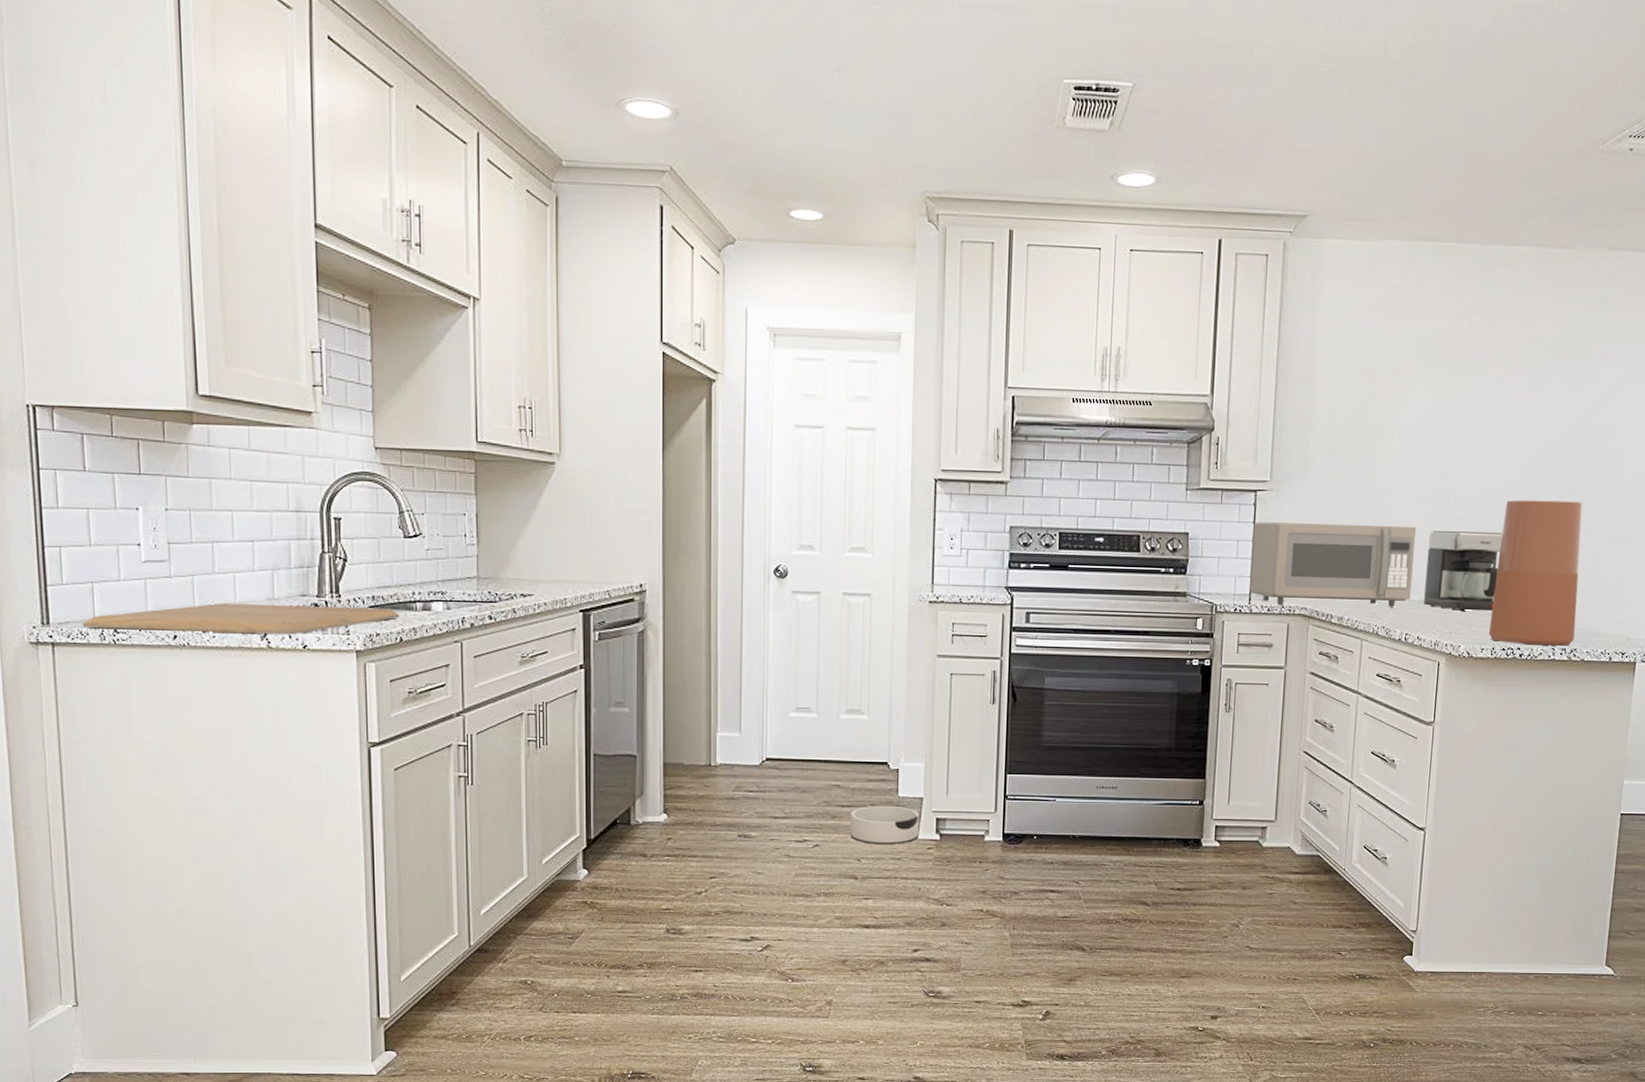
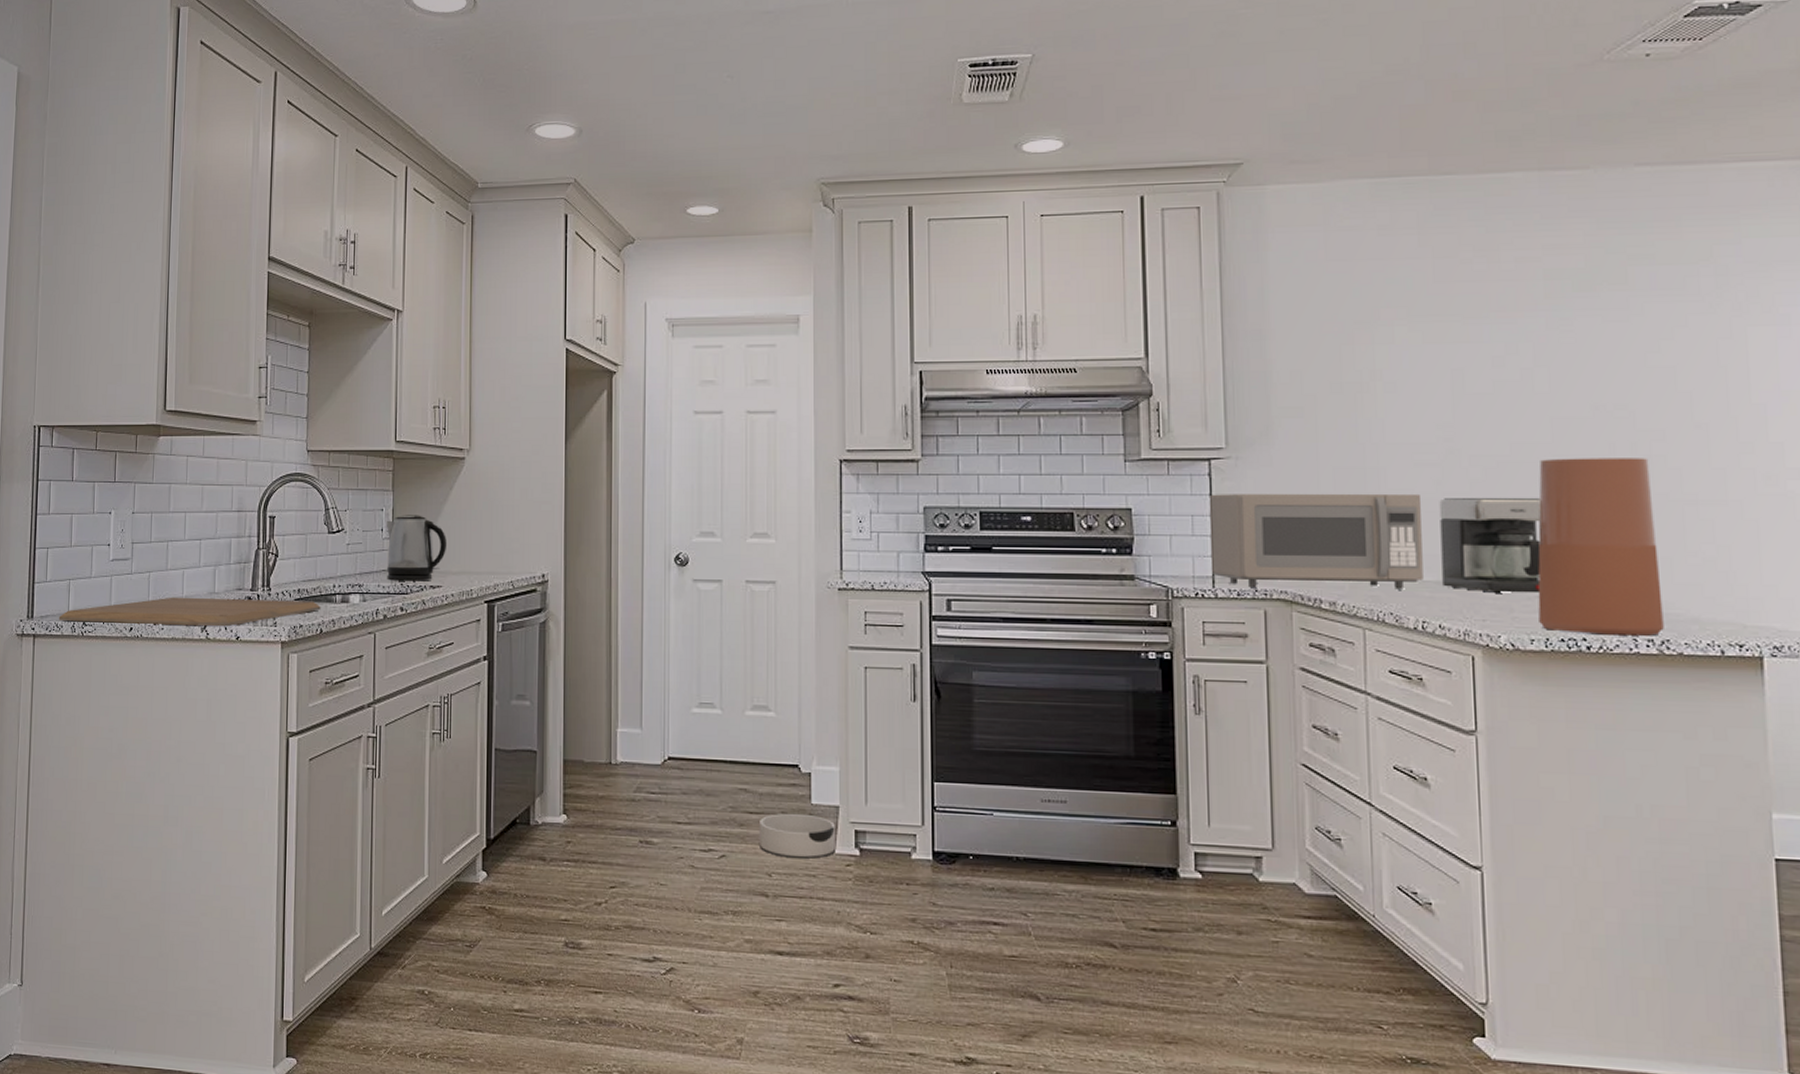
kettle: none [470,520,538,590] -> present [387,515,448,581]

